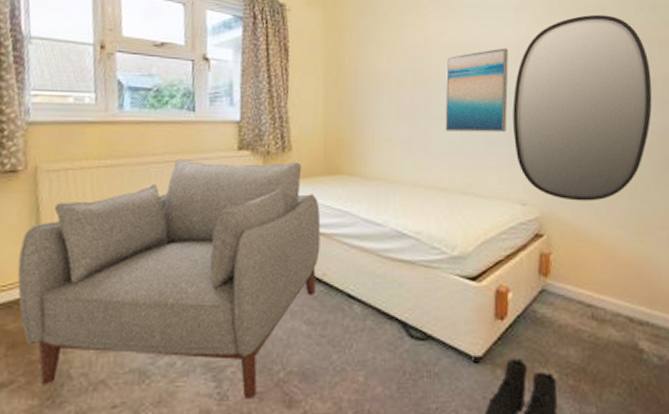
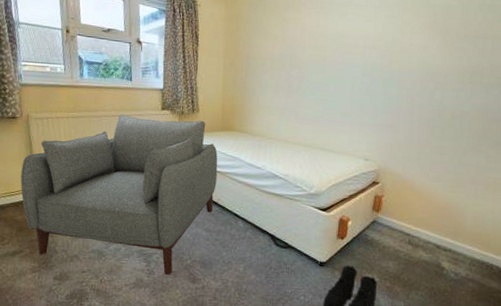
wall art: present [445,48,509,133] -> none [312,39,367,106]
home mirror: present [512,14,653,201] -> none [364,13,482,161]

